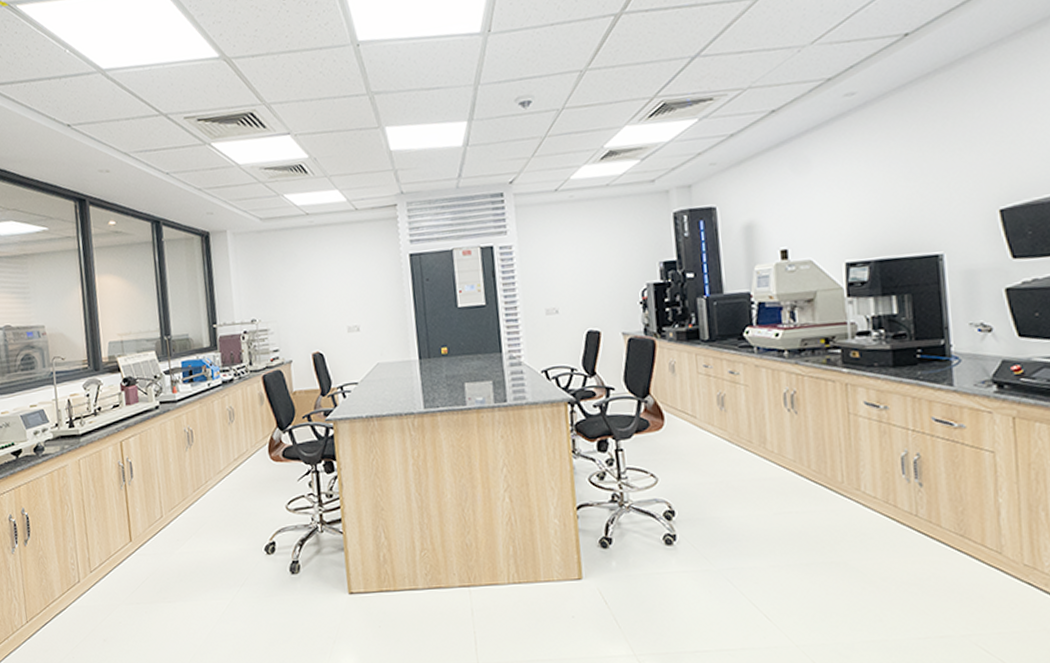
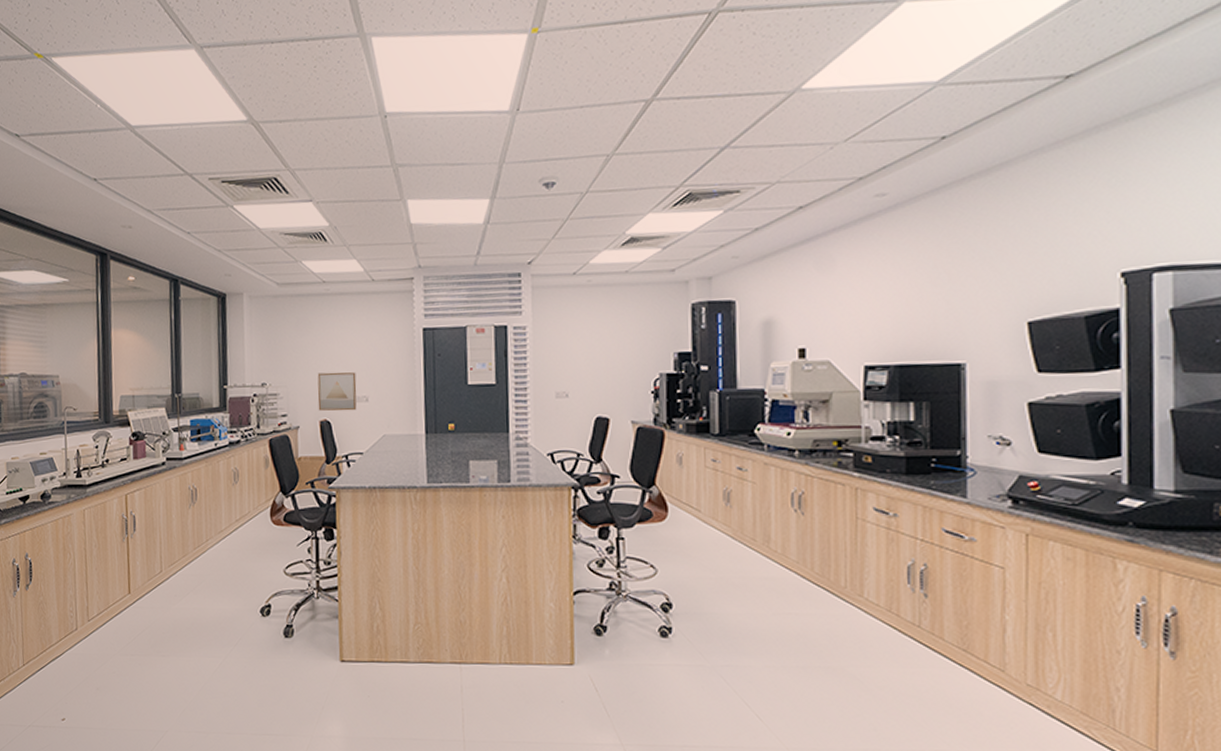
wall art: none [306,302,349,344] -> present [317,372,357,411]

